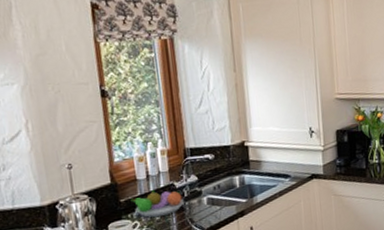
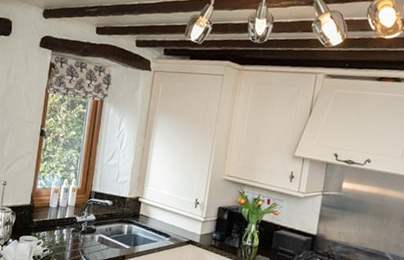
fruit bowl: present [130,189,184,218] -> none [41,217,80,242]

